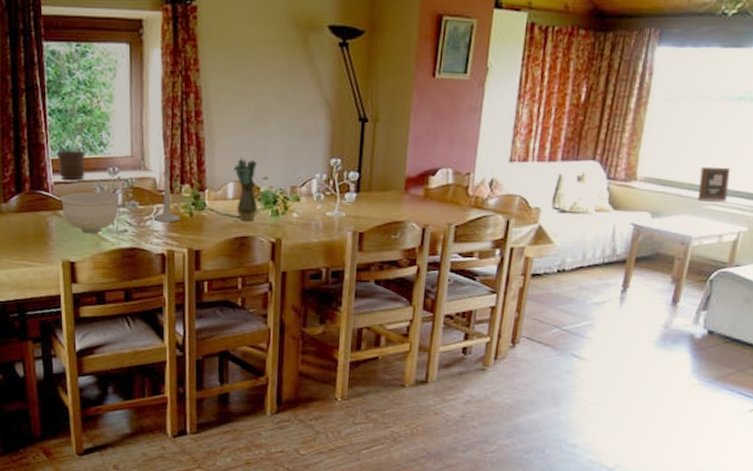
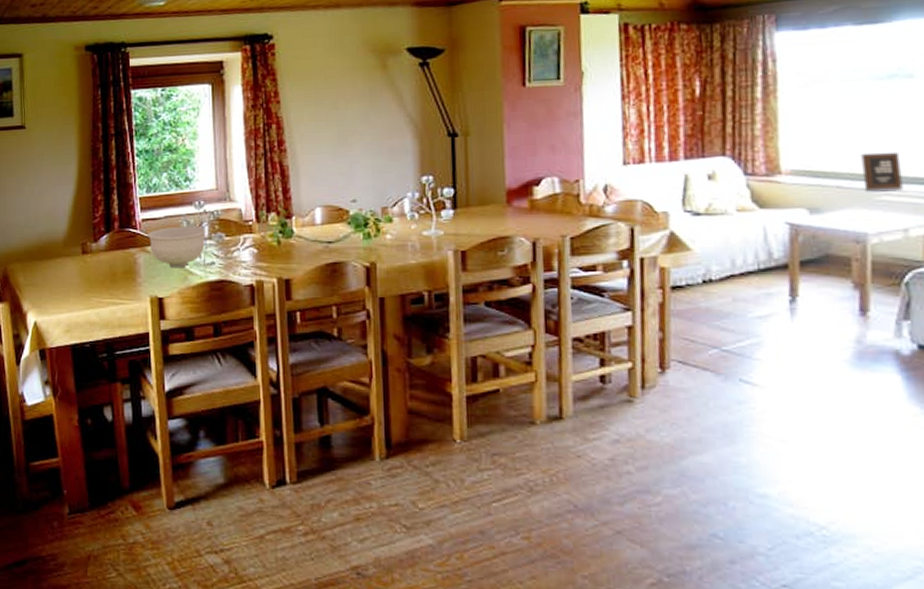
planter: present [57,146,88,180] -> none [144,183,174,216]
candlestick: present [153,158,181,223] -> none [240,188,269,253]
vase: present [234,157,258,221] -> none [320,181,348,246]

